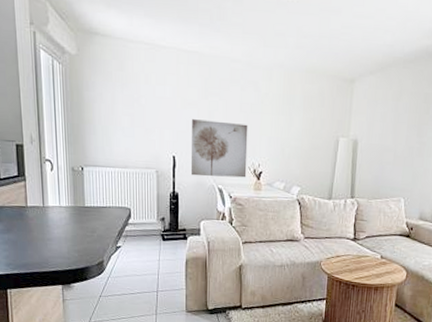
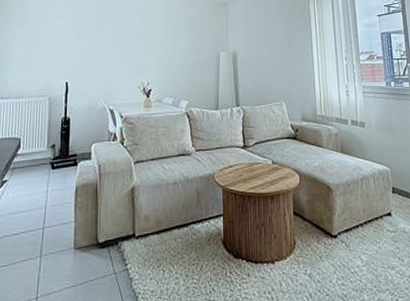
wall art: present [190,119,248,178] -> none [82,47,137,100]

